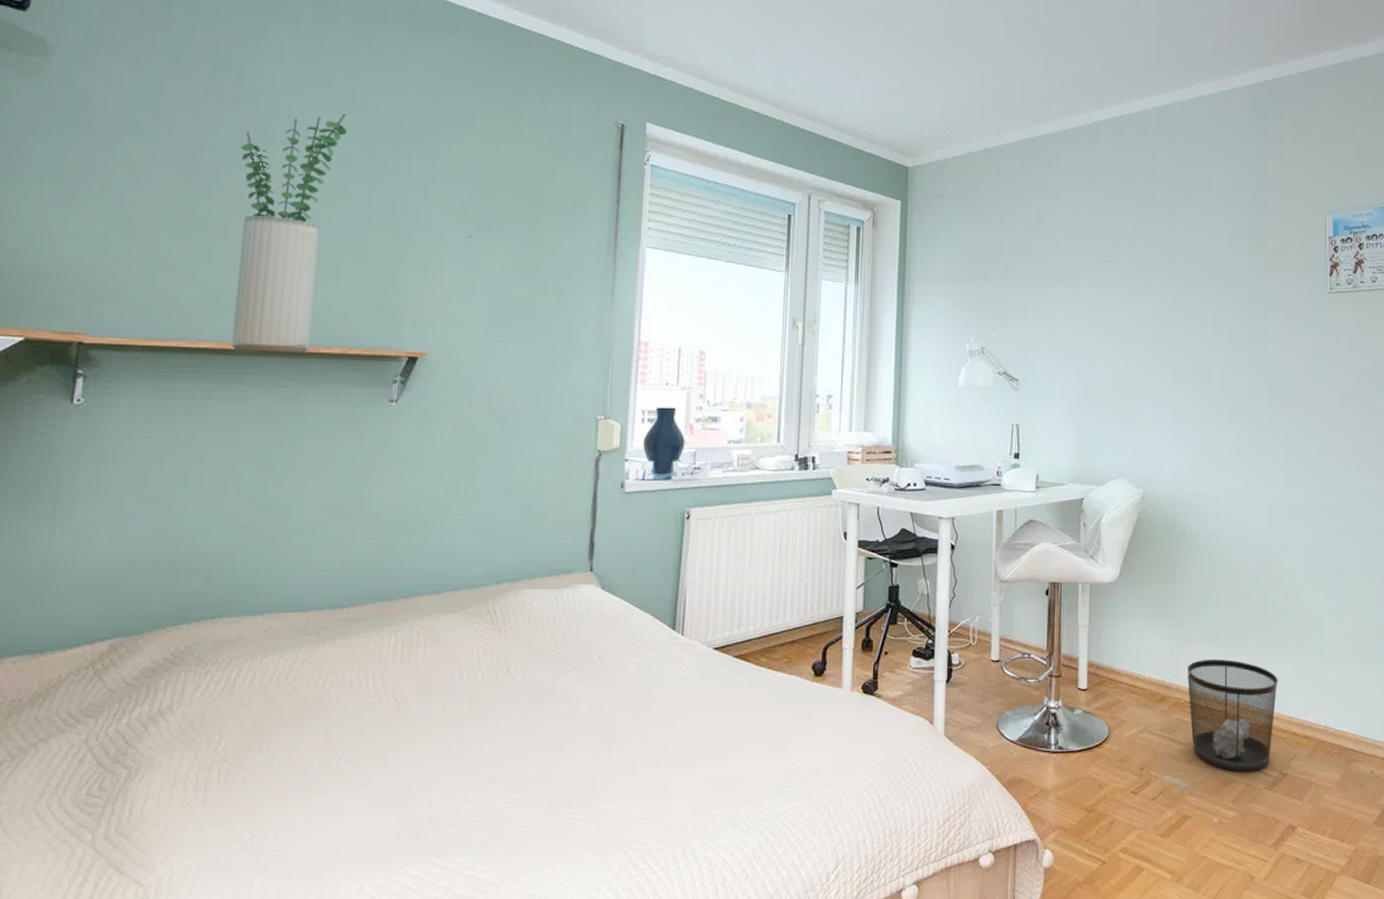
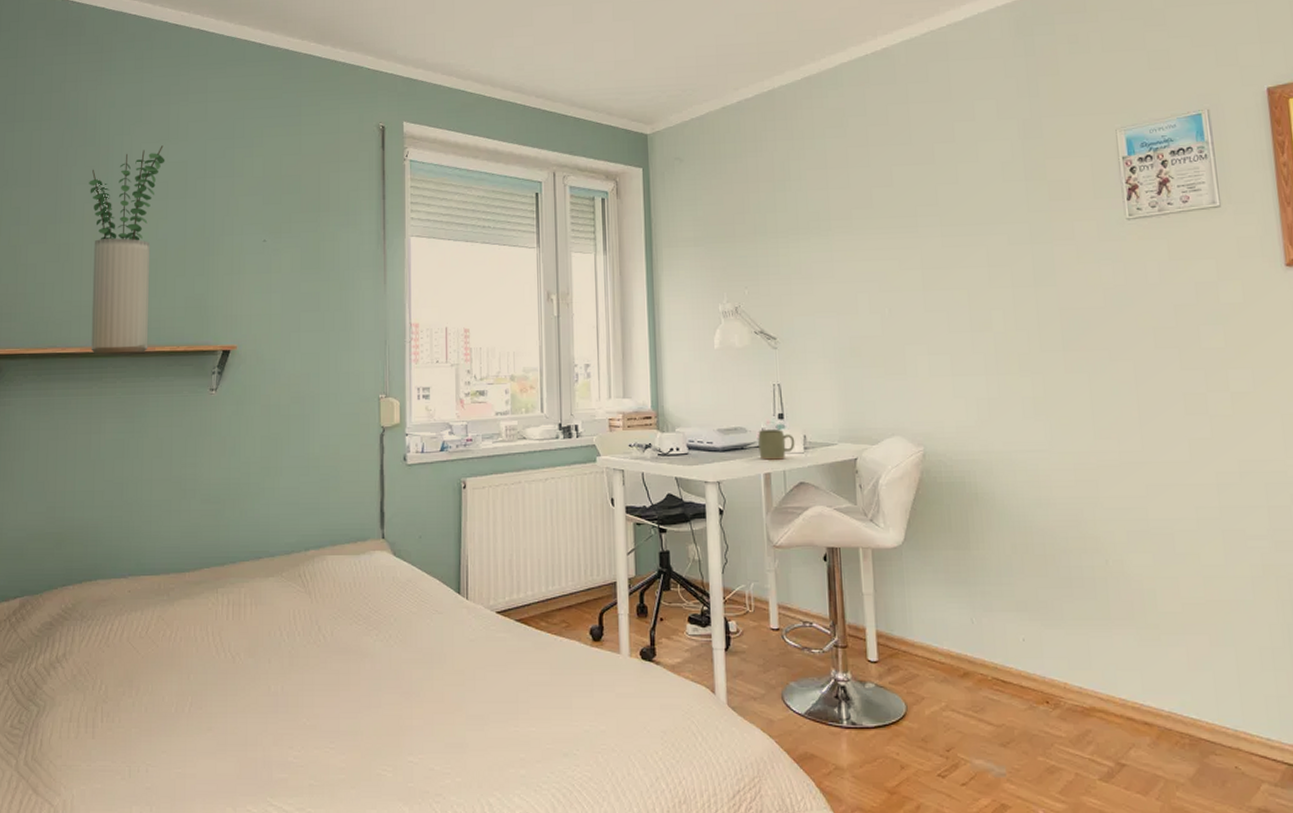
vase: present [643,407,685,482] -> none [420,383,457,454]
mug: none [993,467,1028,498] -> present [758,429,795,460]
waste bin: present [1186,659,1278,771] -> none [991,632,1105,759]

